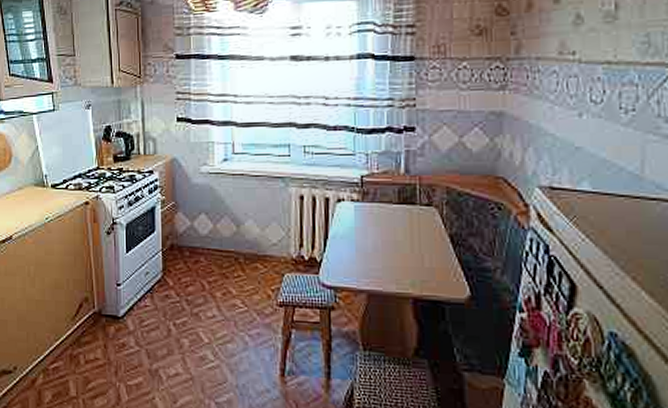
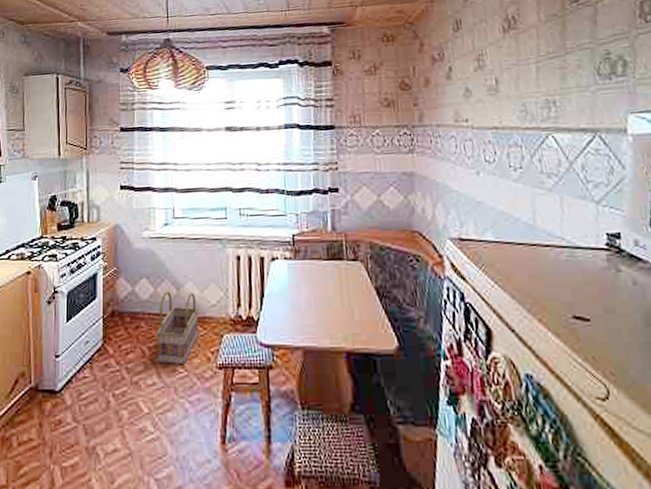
basket: none [216,228,260,301] -> present [156,291,200,366]

